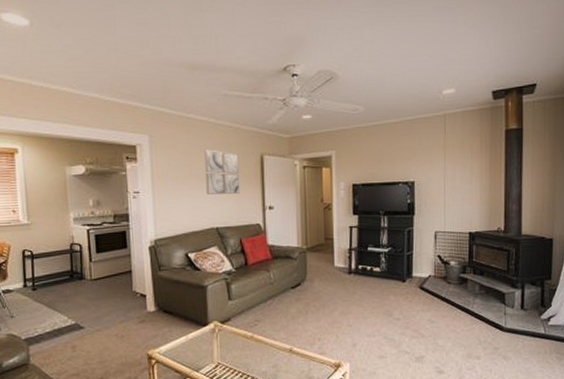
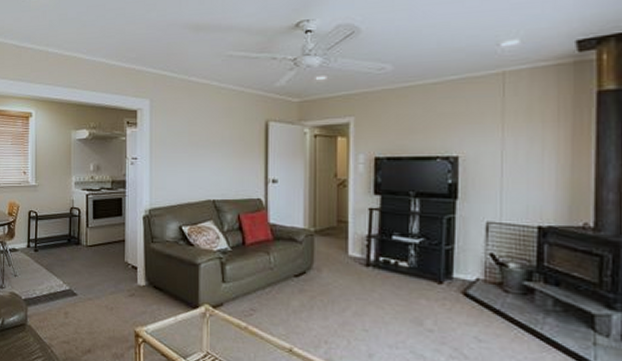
wall art: present [204,149,241,195] -> none [204,115,241,165]

